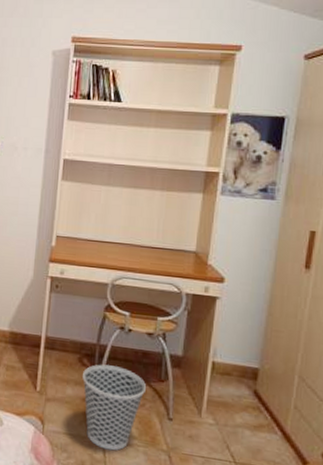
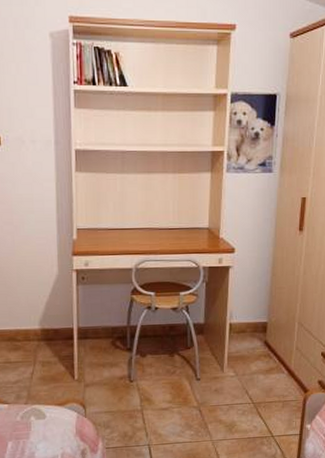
wastebasket: present [83,364,146,451] -> none [117,343,175,418]

